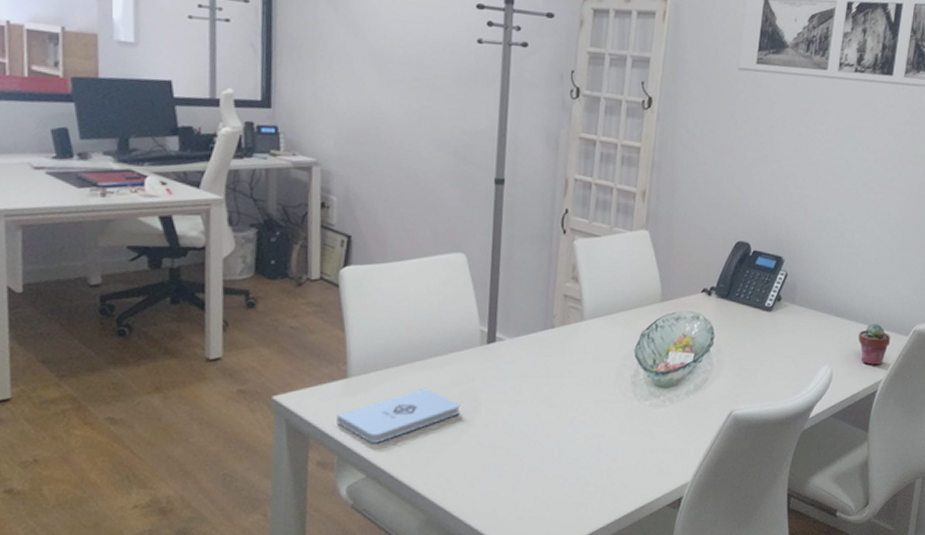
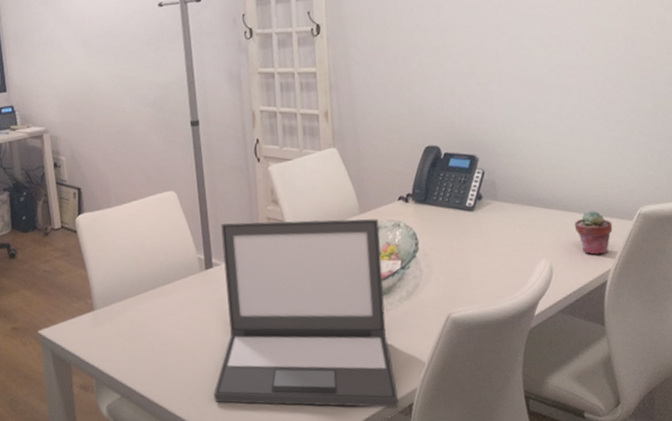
notepad: present [337,387,460,443] -> none [90,314,191,366]
laptop: none [476,295,679,500] -> present [214,218,398,408]

